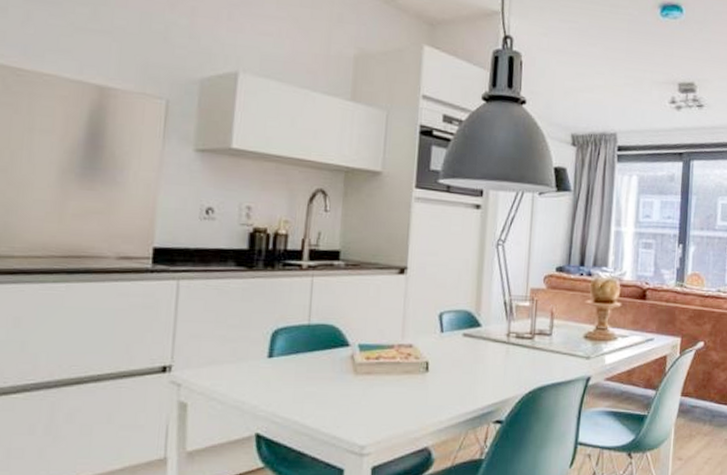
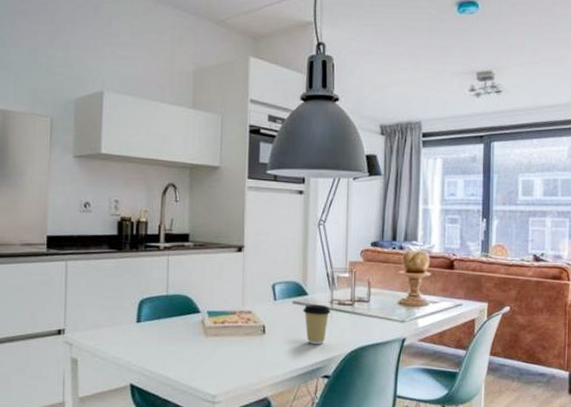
coffee cup: none [474,337,507,384] -> present [303,304,331,344]

